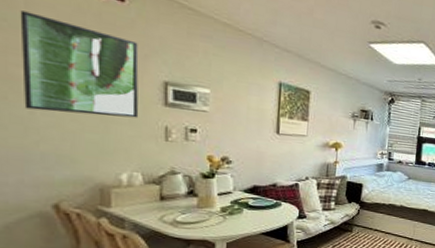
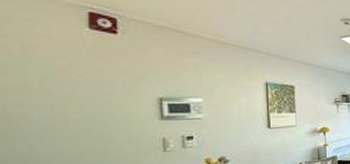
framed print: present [20,10,139,118] -> none [17,55,137,143]

